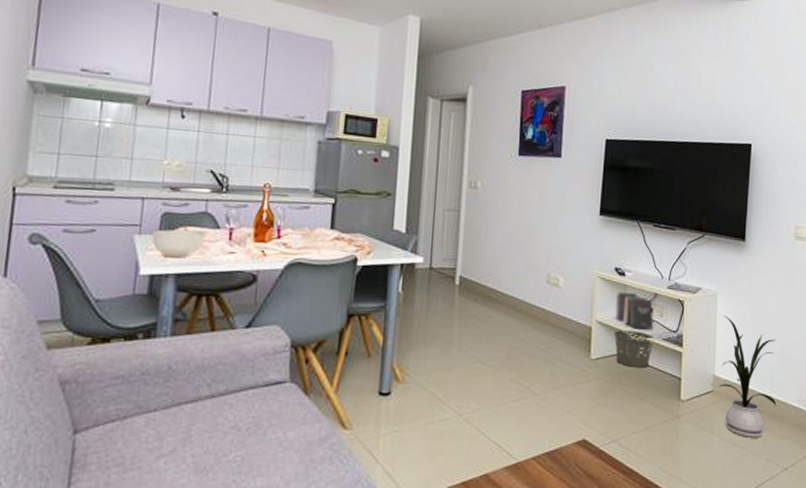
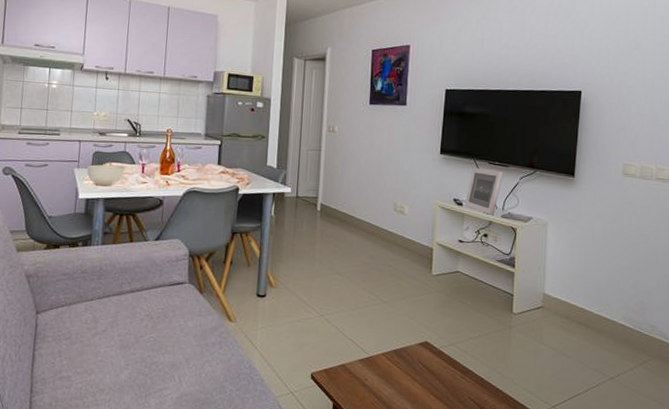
basket: present [613,330,655,369] -> none [452,251,489,285]
books: present [614,291,654,330] -> none [453,219,489,252]
picture frame: none [627,230,670,286] -> present [464,167,504,215]
house plant: present [718,315,777,438] -> none [548,242,604,350]

